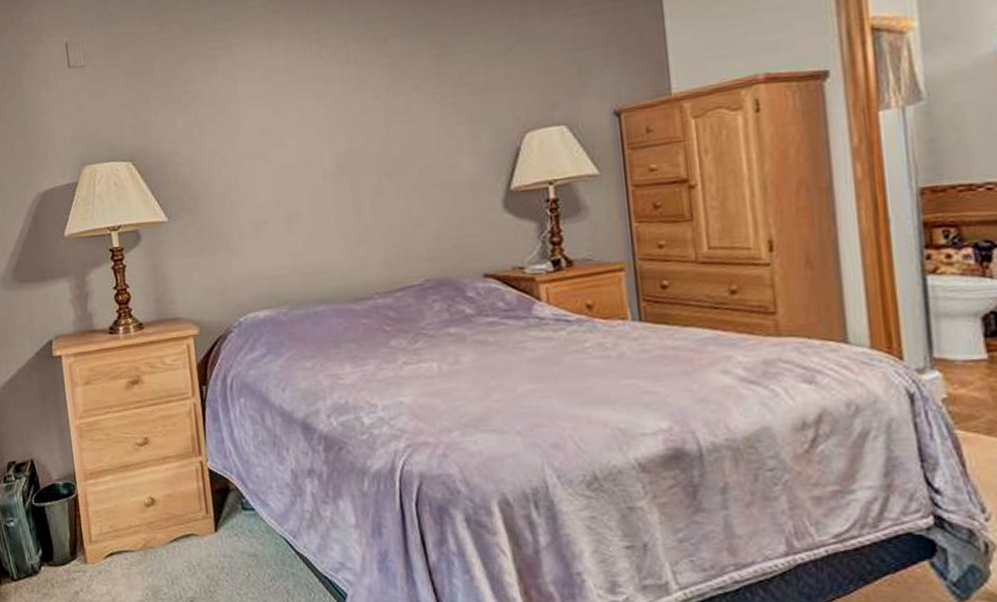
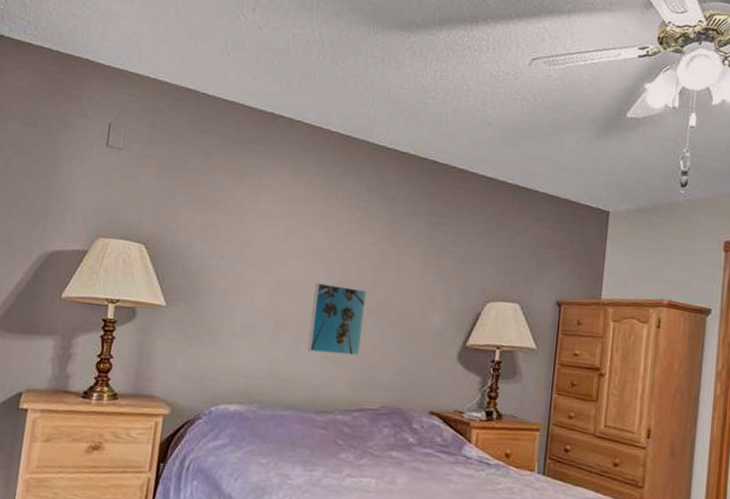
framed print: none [320,153,388,236] -> present [307,283,367,356]

